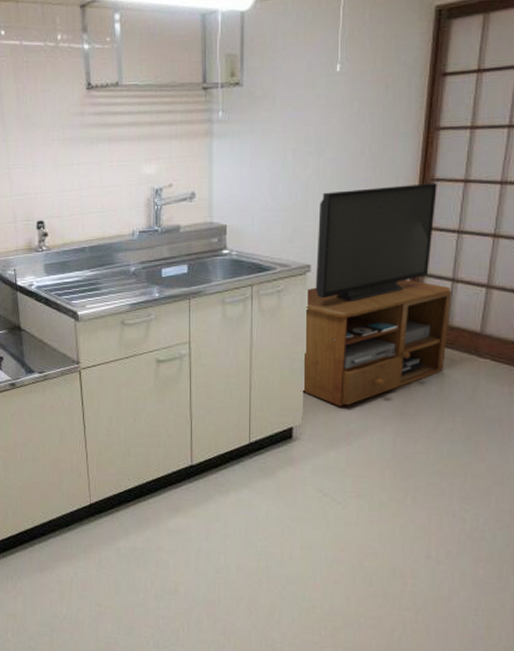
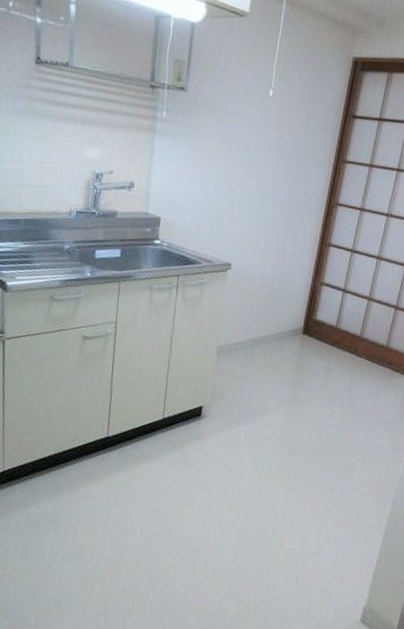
tv stand: present [300,183,453,406] -> none [212,201,343,390]

